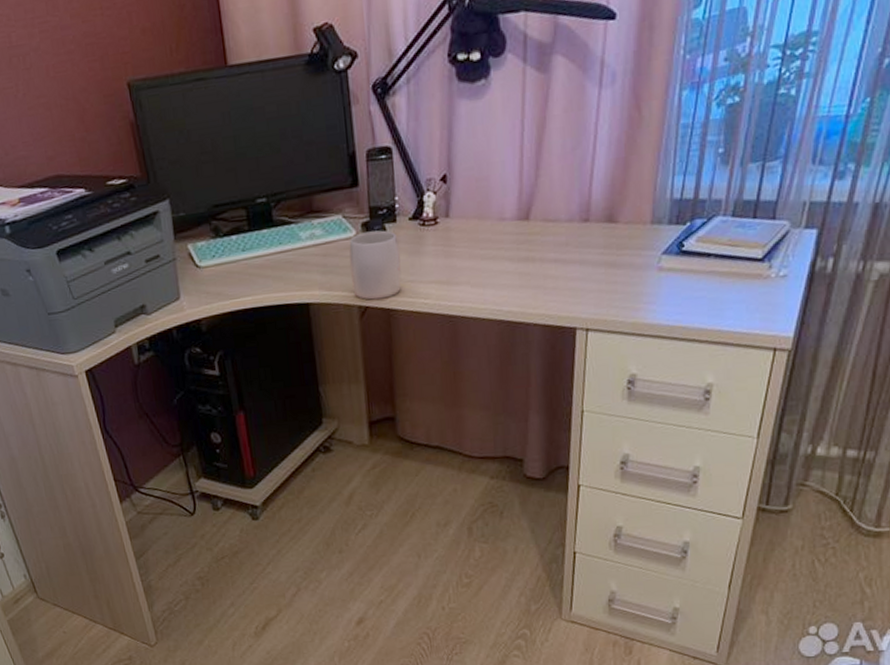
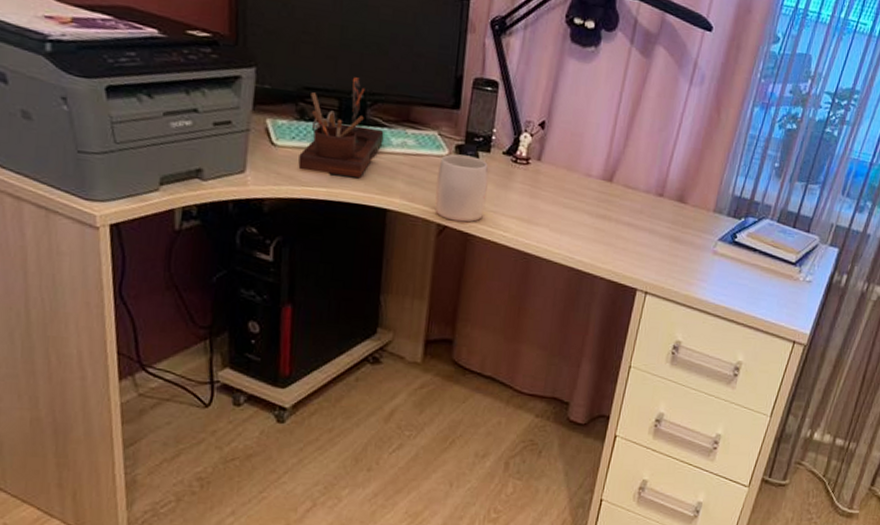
desk organizer: none [220,182,293,285] -> present [298,77,384,179]

